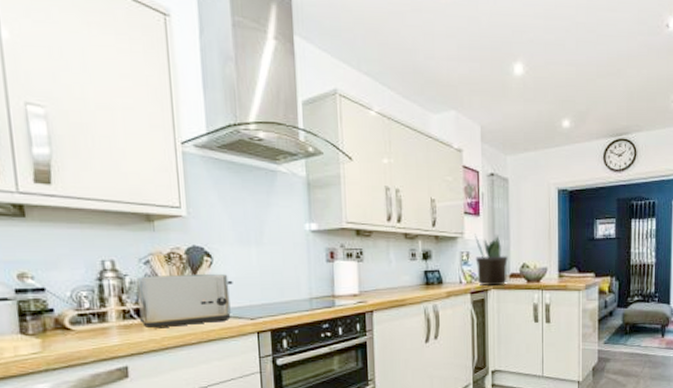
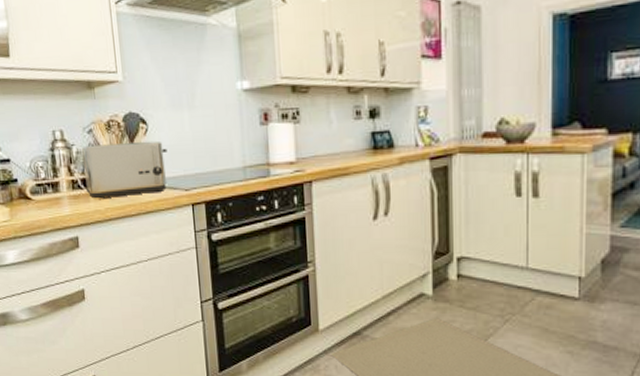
planter: present [475,234,508,285] -> none [435,82,480,149]

